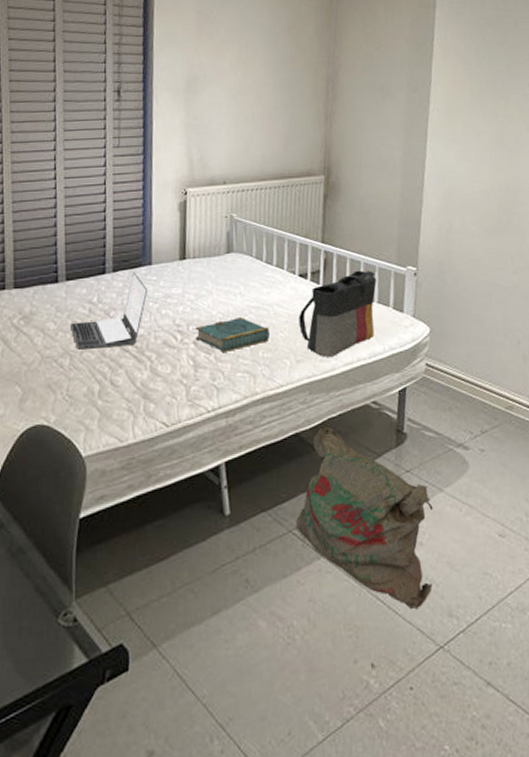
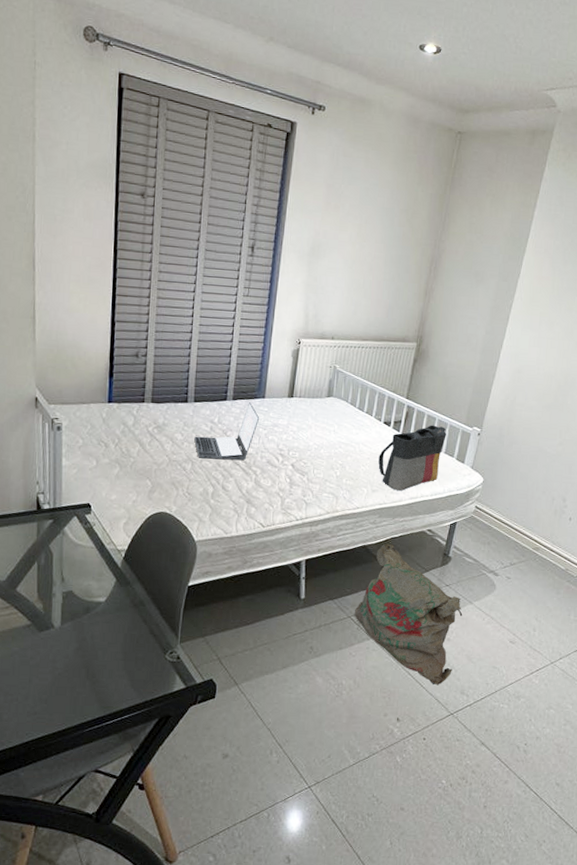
book: present [195,316,271,353] -> none [294,449,354,477]

